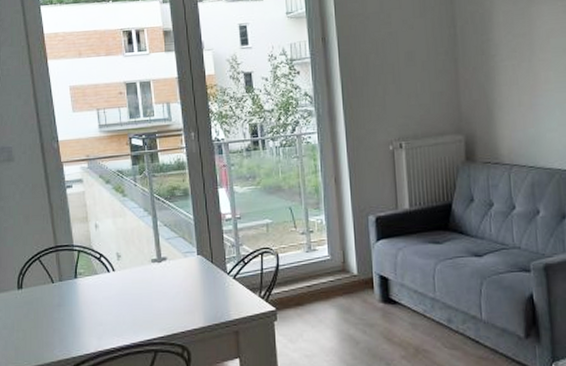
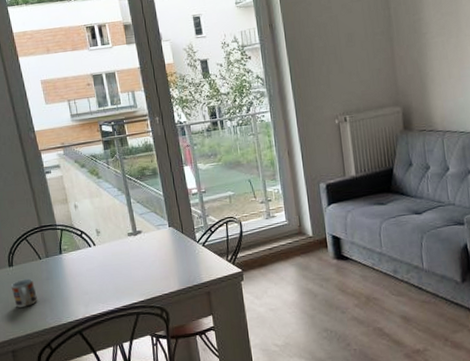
cup: none [18,304,46,336] -> present [11,278,38,308]

